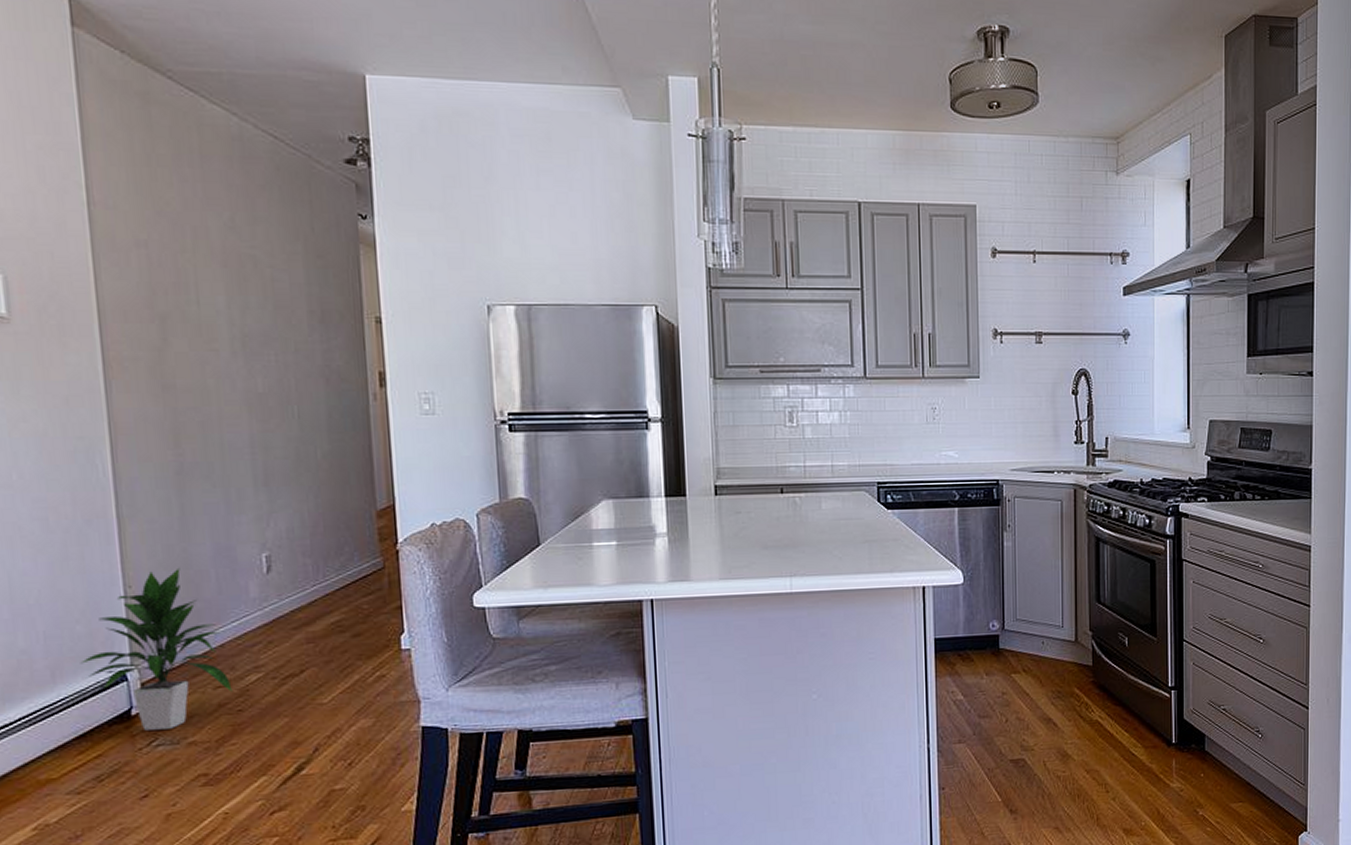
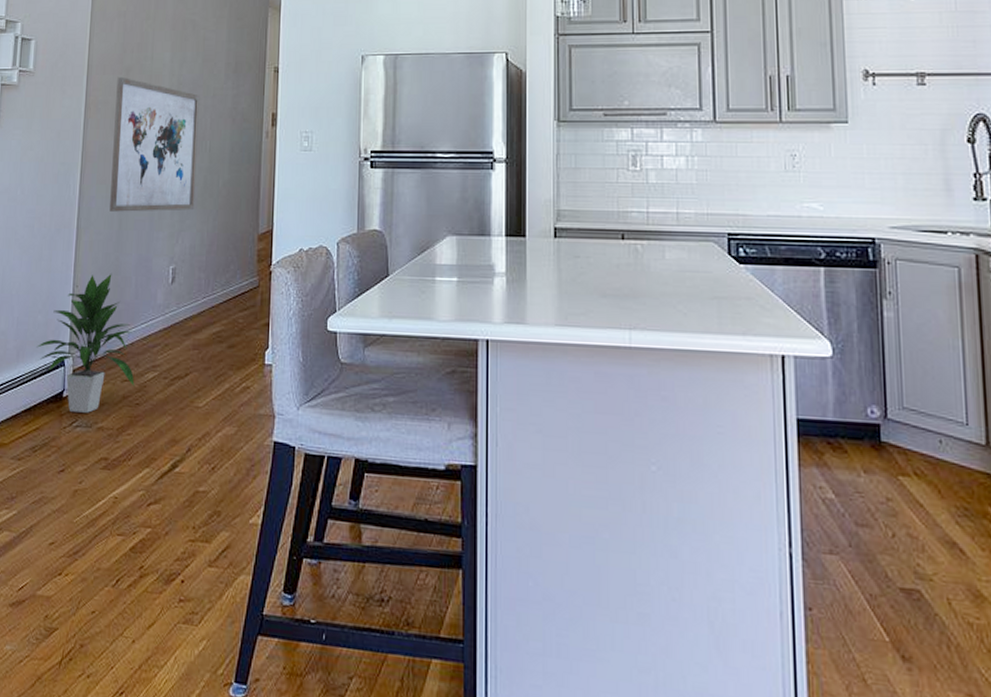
wall art: none [148,325,287,495] -> present [109,76,200,212]

